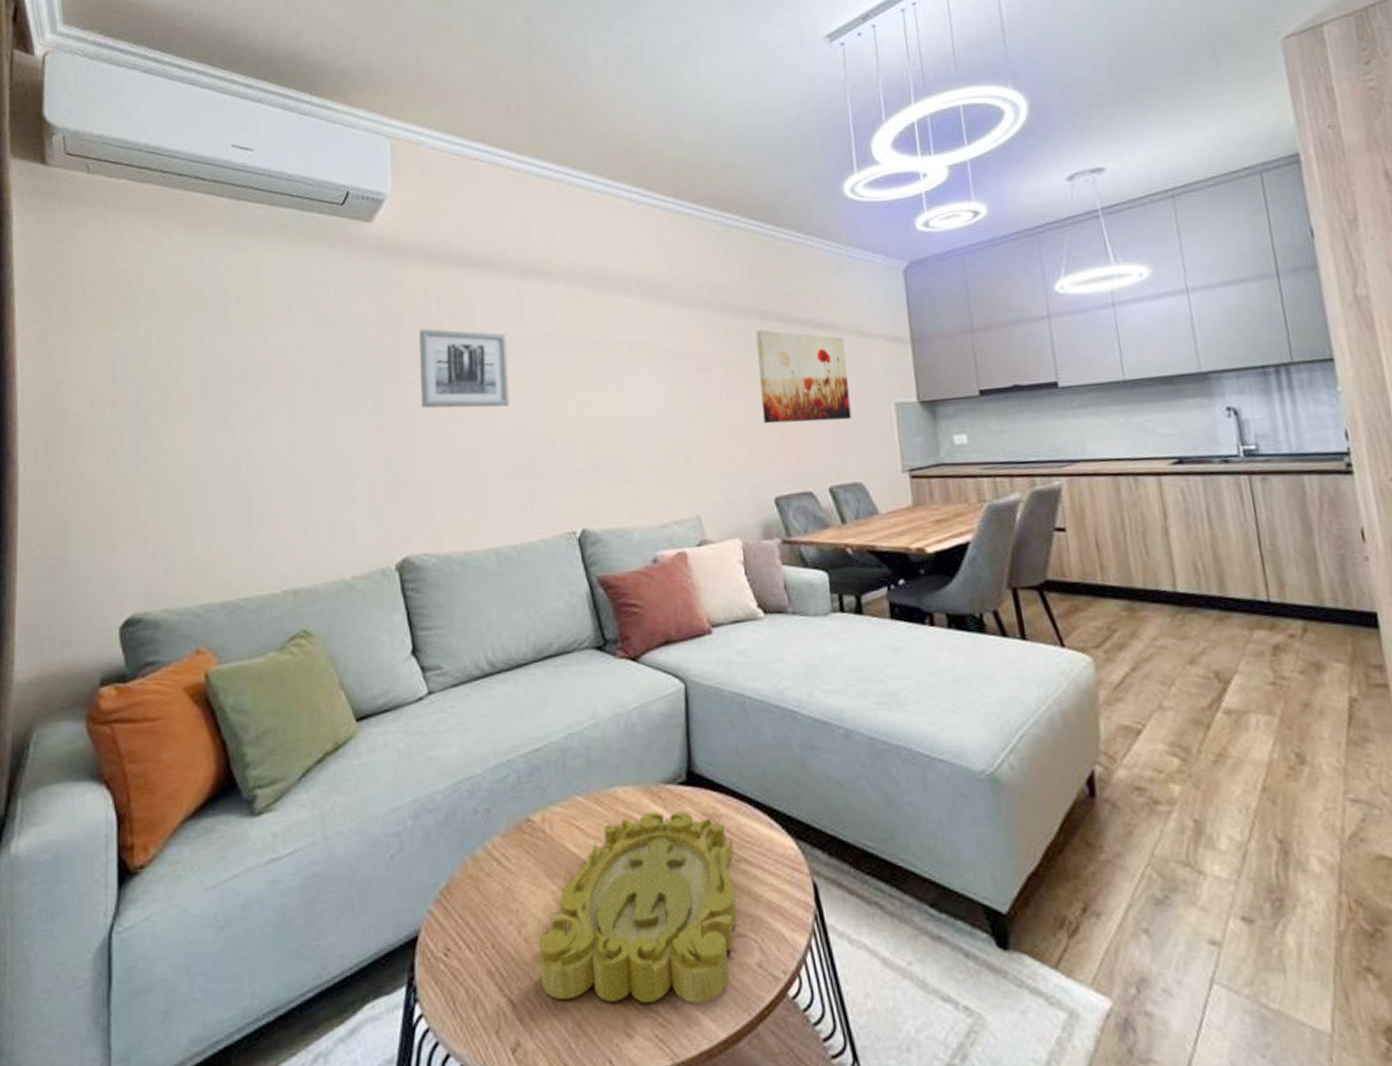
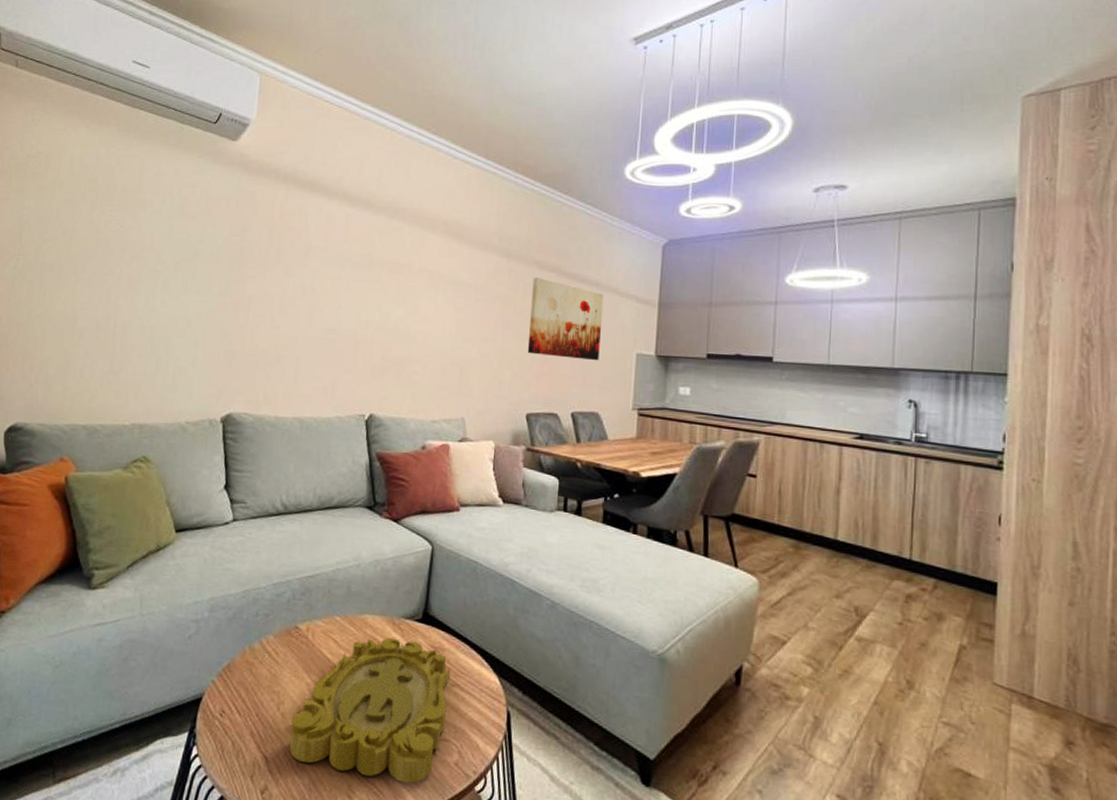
wall art: present [419,328,510,409] -> none [256,235,332,307]

